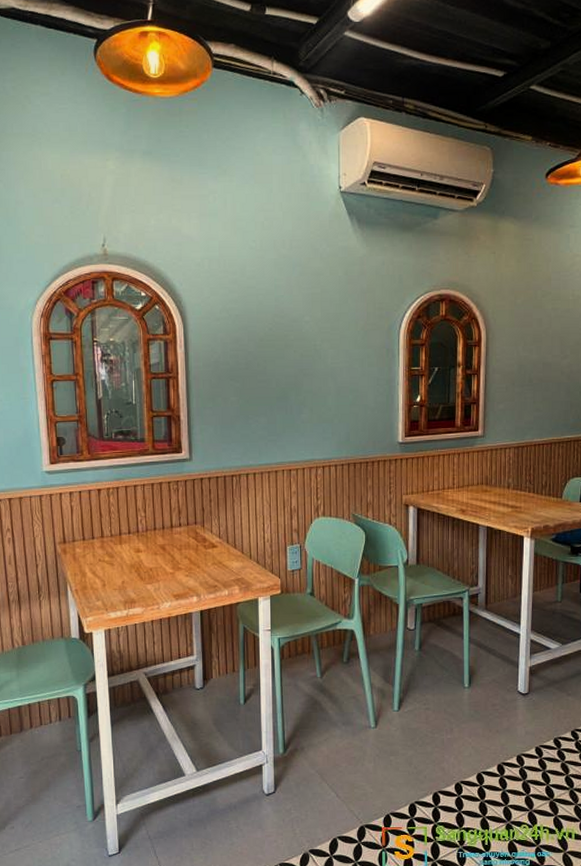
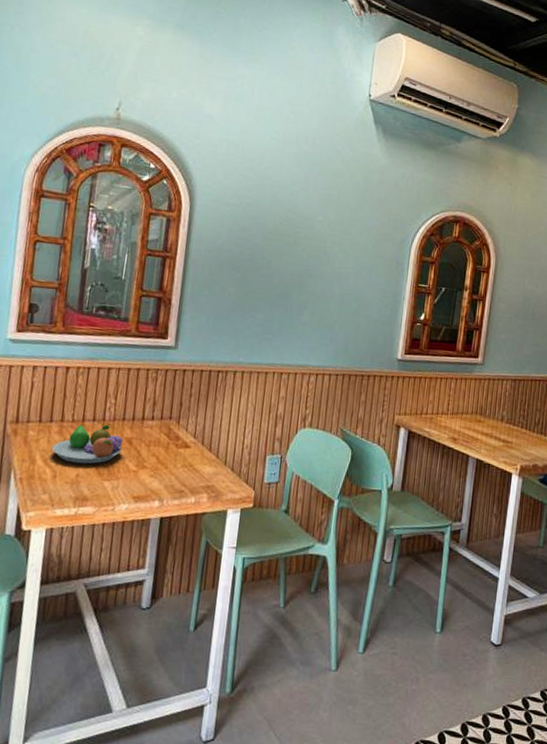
fruit bowl: none [97,535,157,572] -> present [51,424,123,464]

